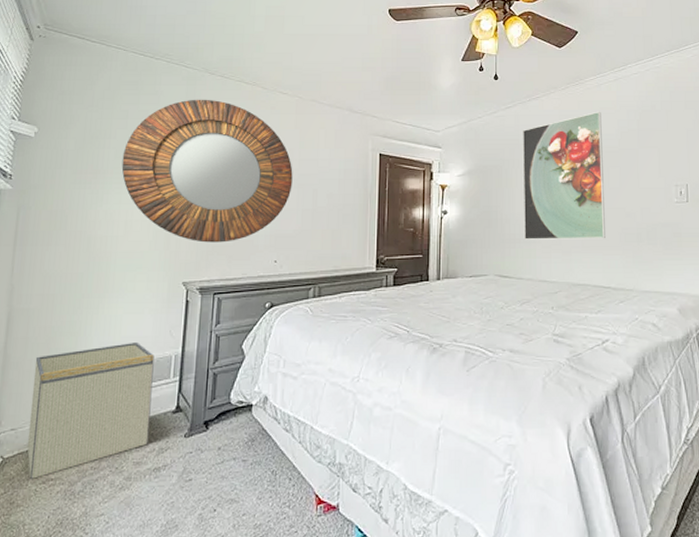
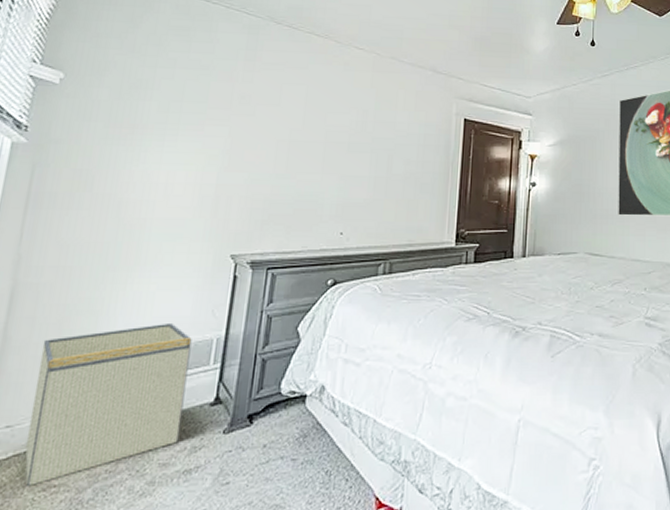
home mirror: present [121,99,293,243] -> none [164,50,366,211]

